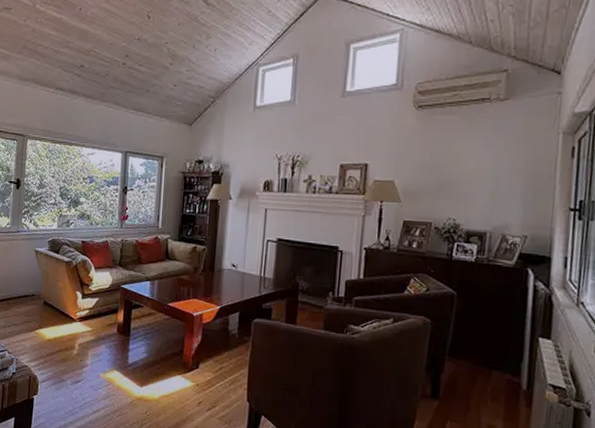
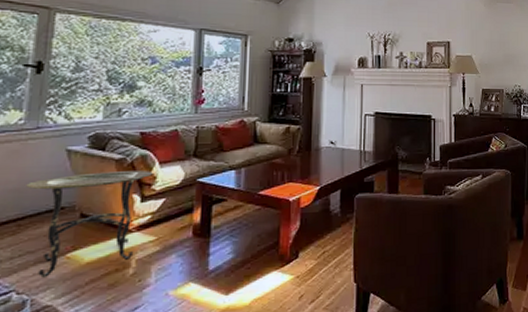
side table: none [12,270,90,345] -> present [26,170,153,278]

